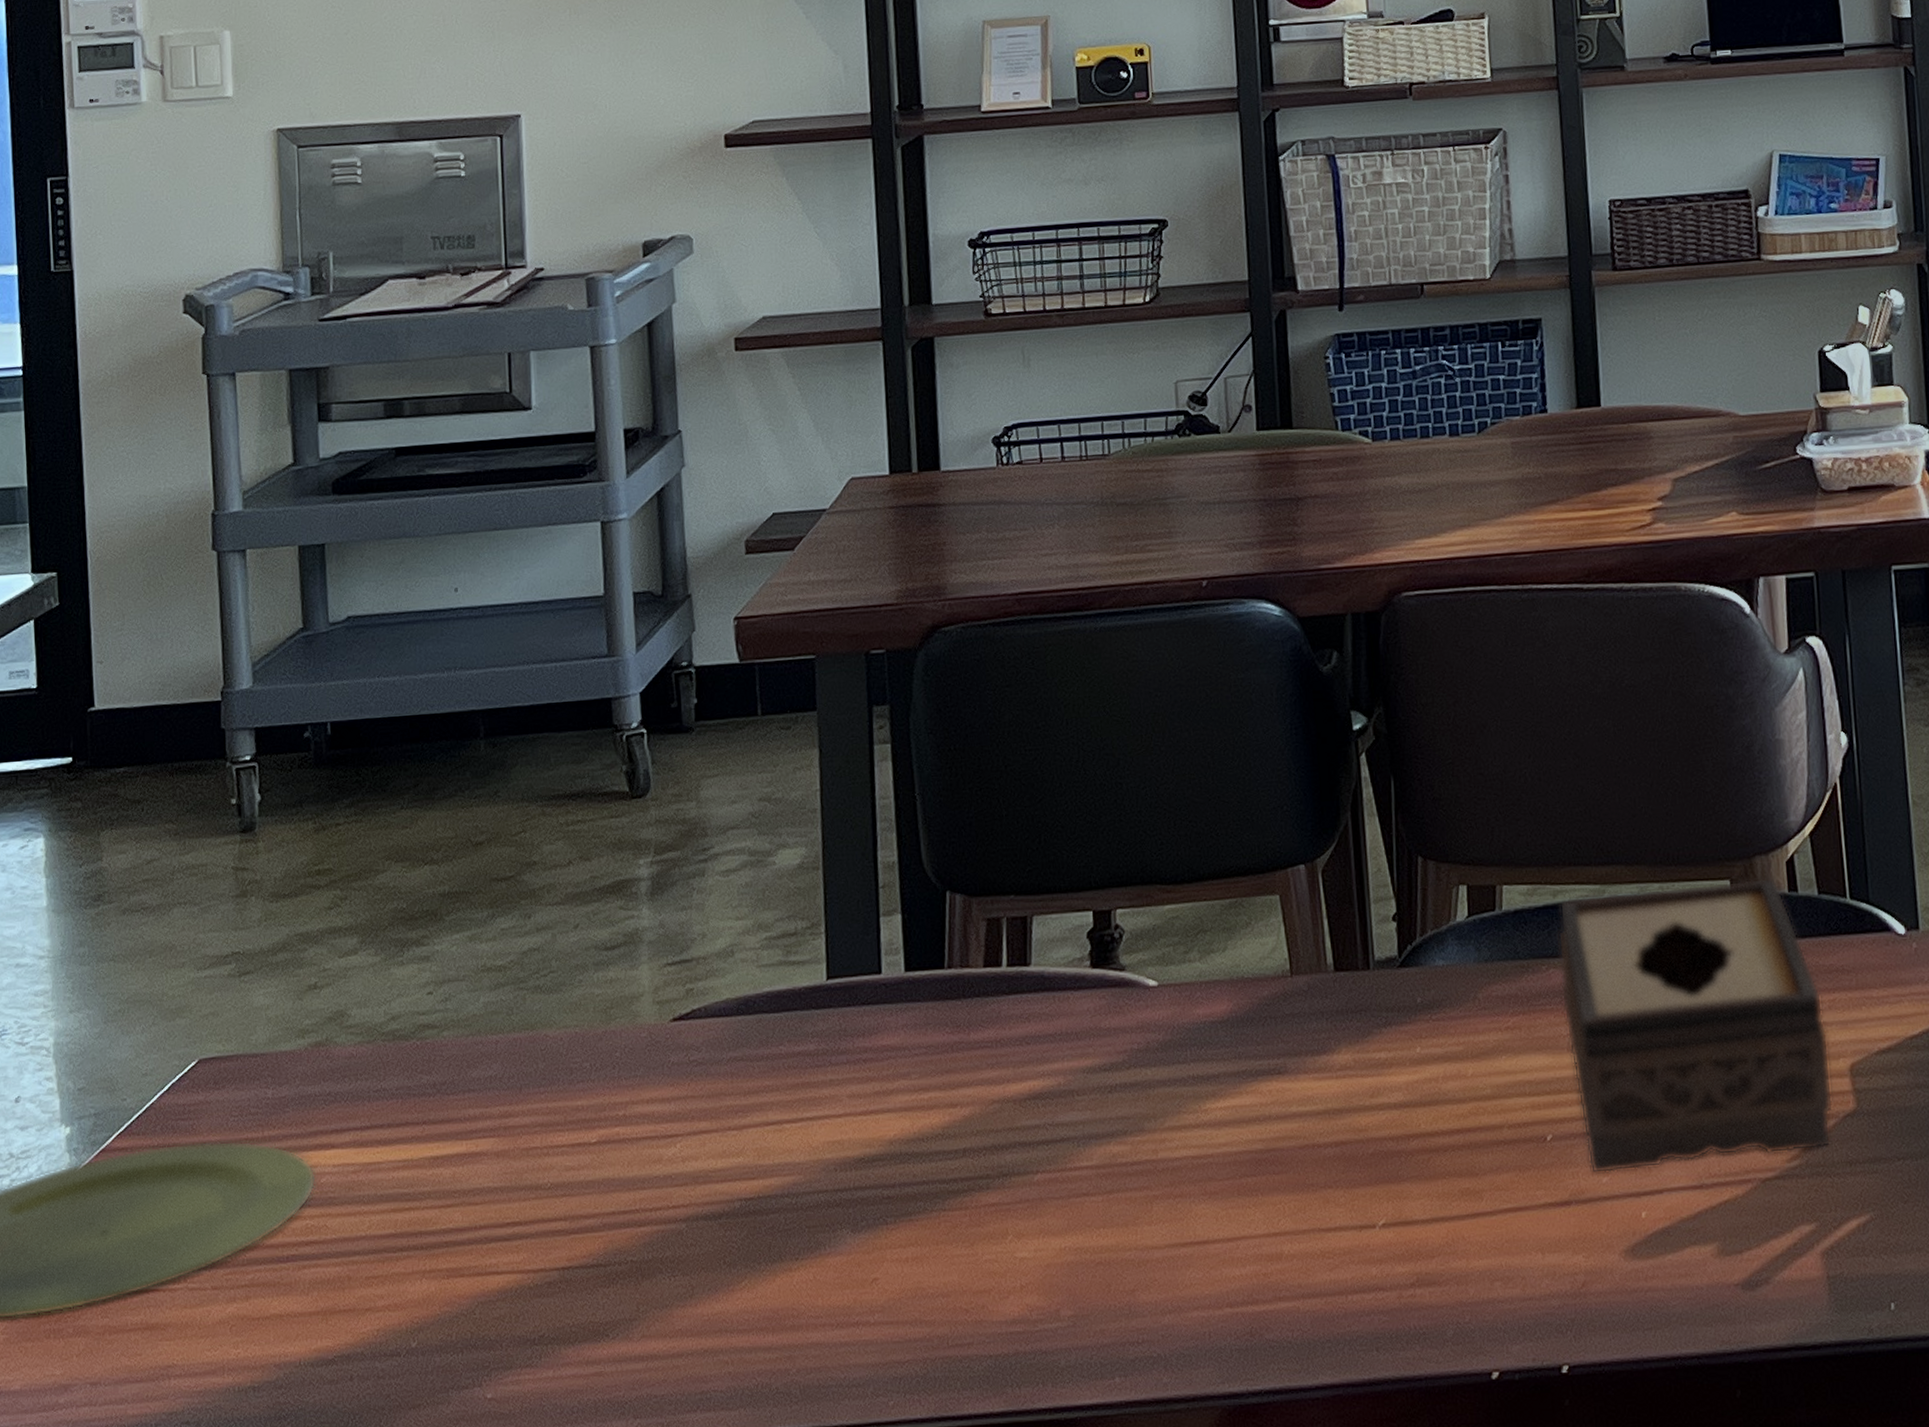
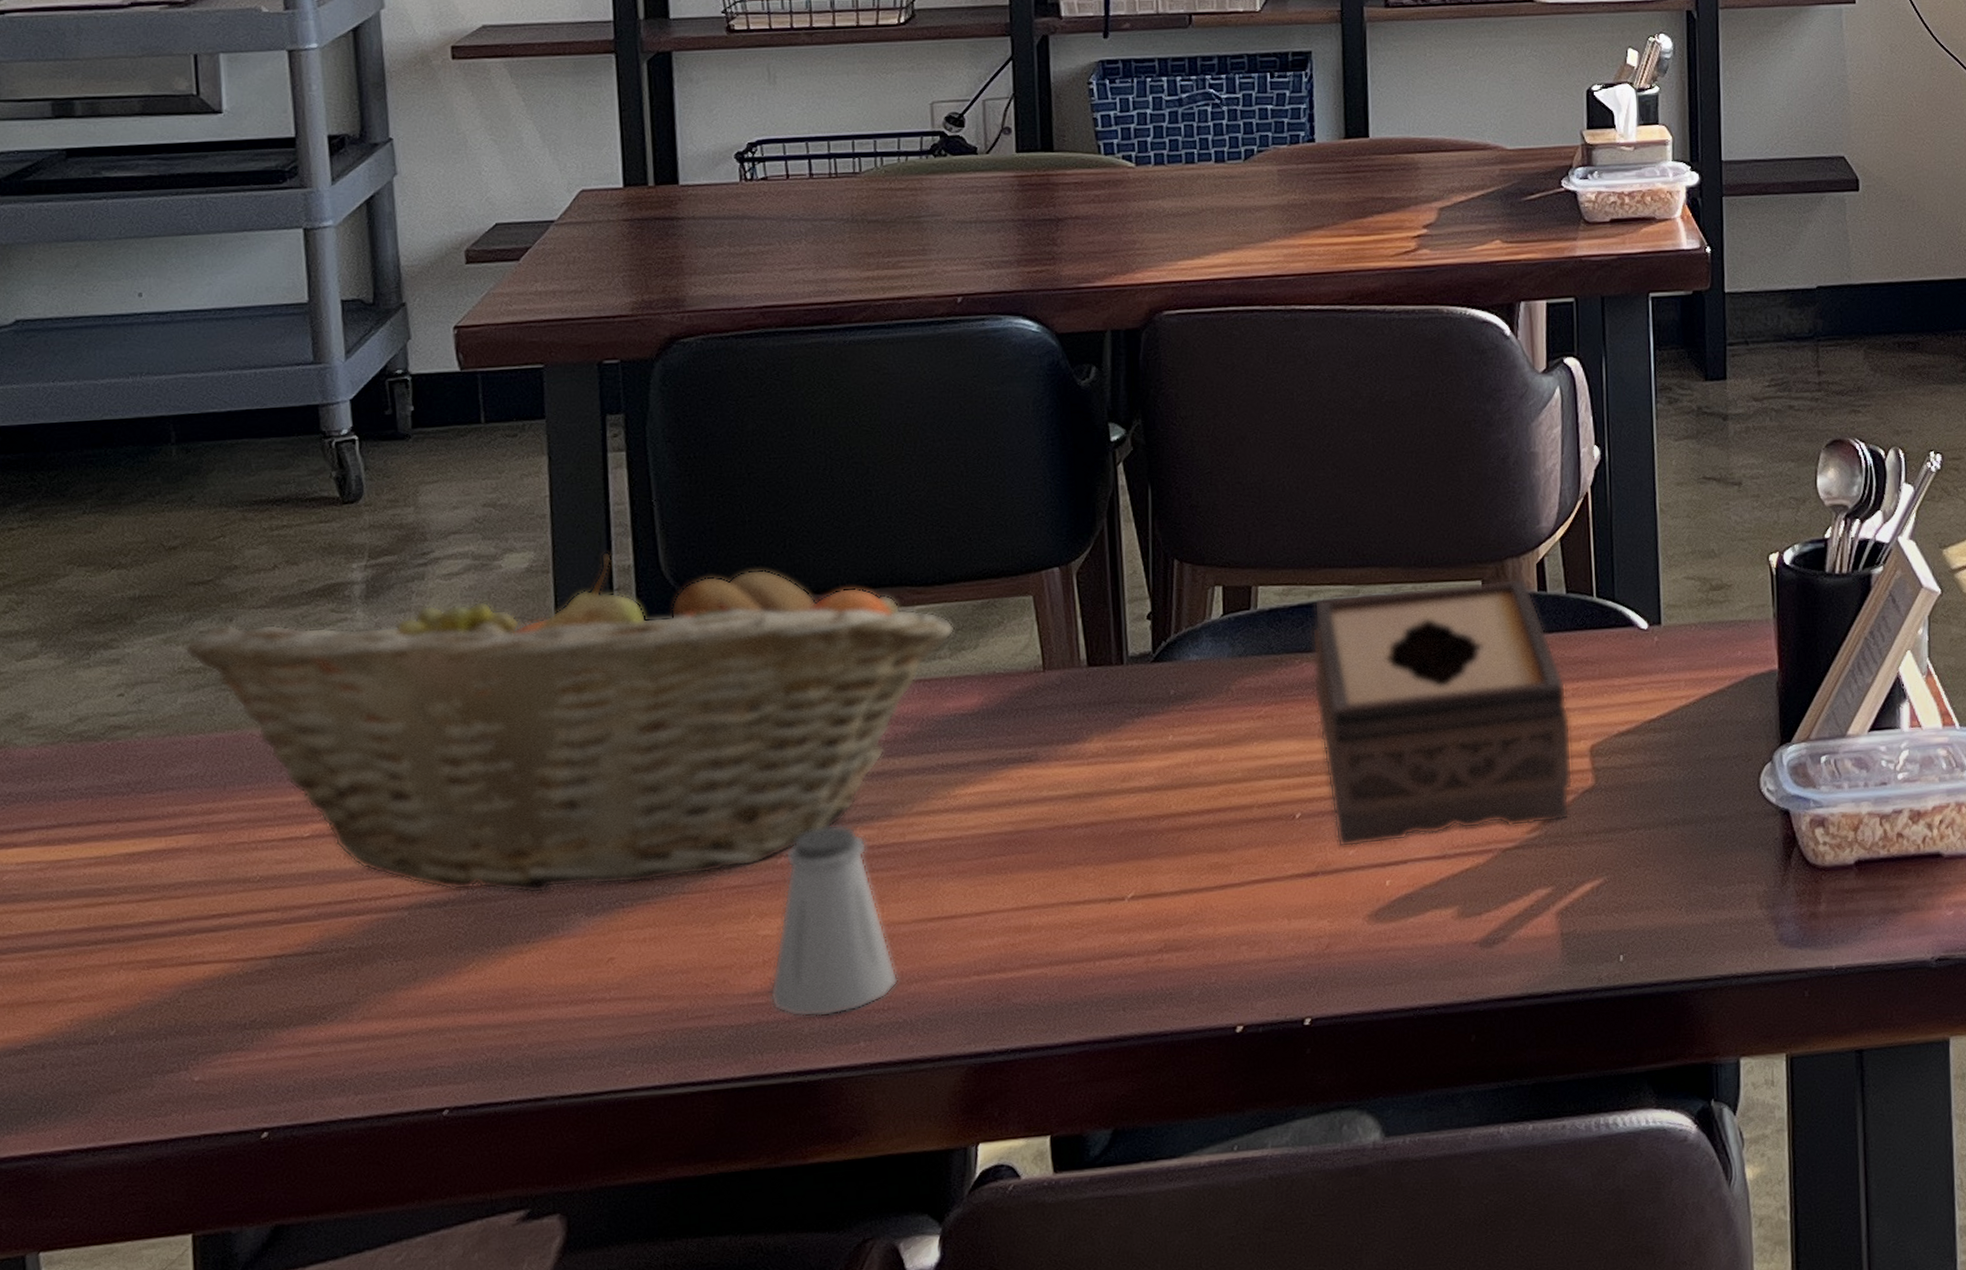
fruit basket: none [487,848,1204,1208] -> present [184,552,955,894]
saltshaker: none [1027,1138,1152,1349] -> present [769,824,898,1017]

